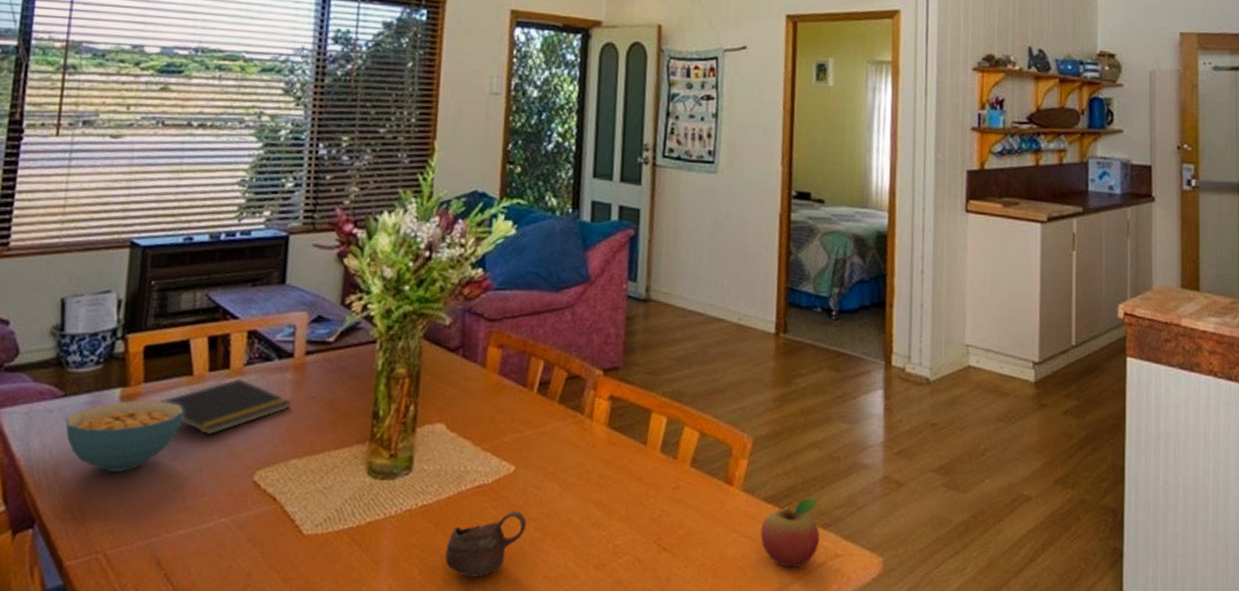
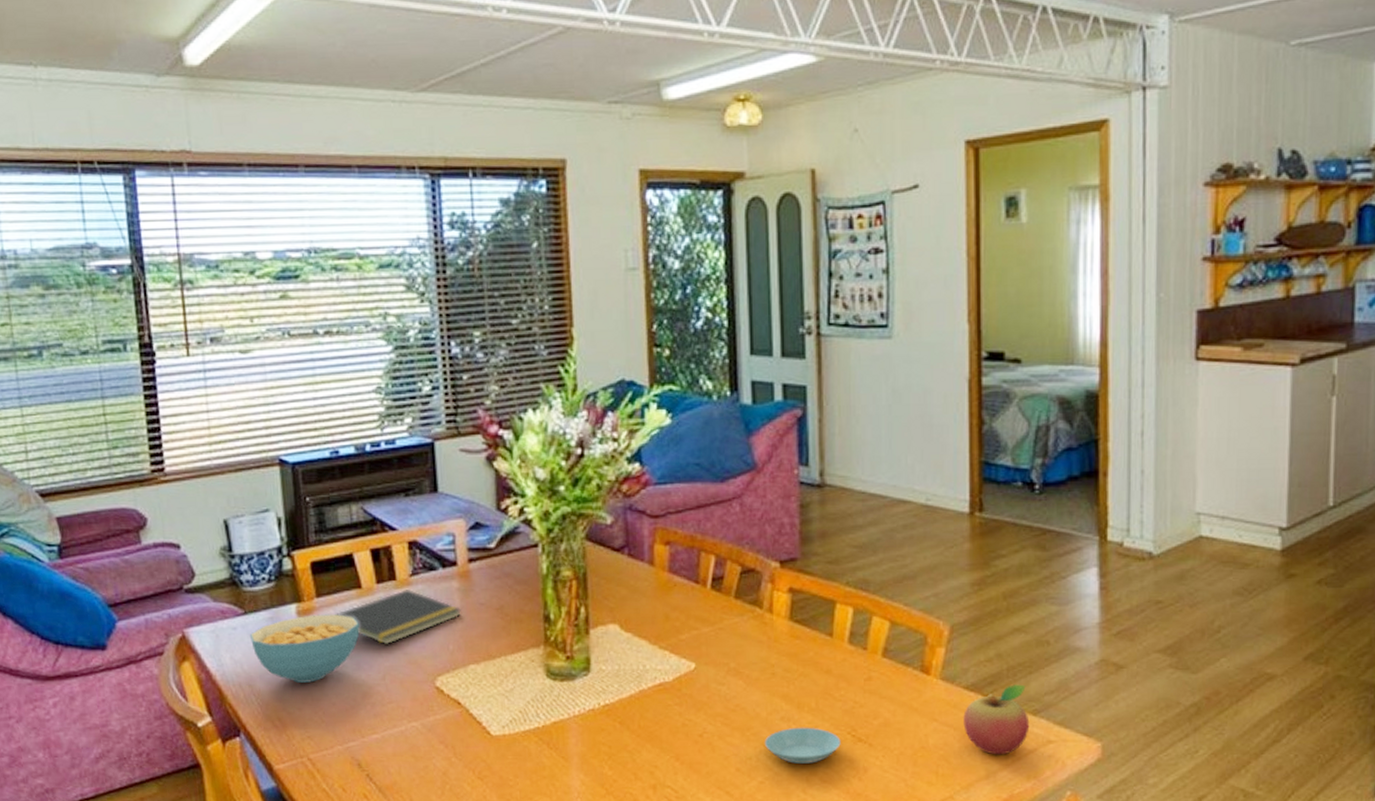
cup: present [445,510,527,578] -> none [633,706,713,772]
saucer: none [574,534,647,572] -> present [765,727,841,764]

